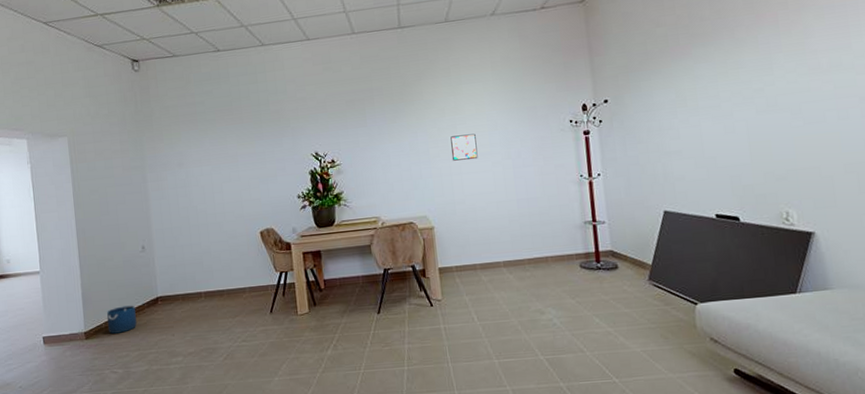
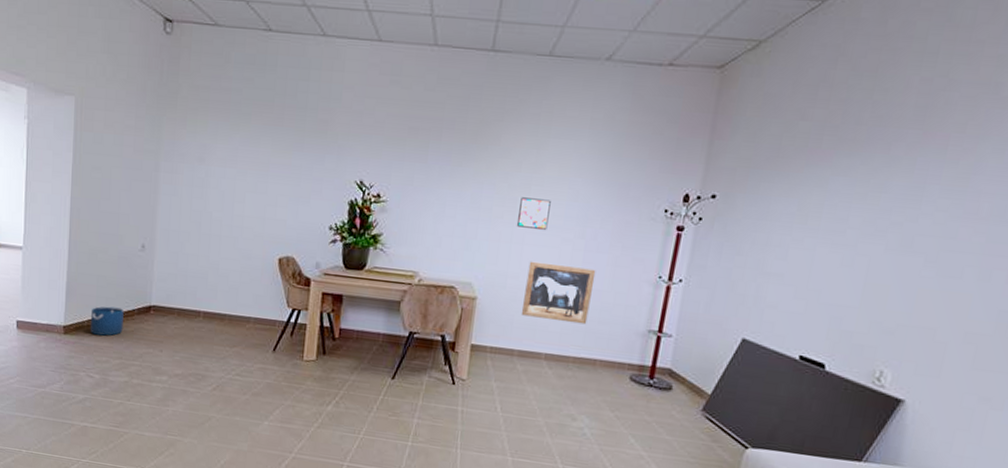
wall art: none [470,181,531,234] -> present [521,261,596,325]

